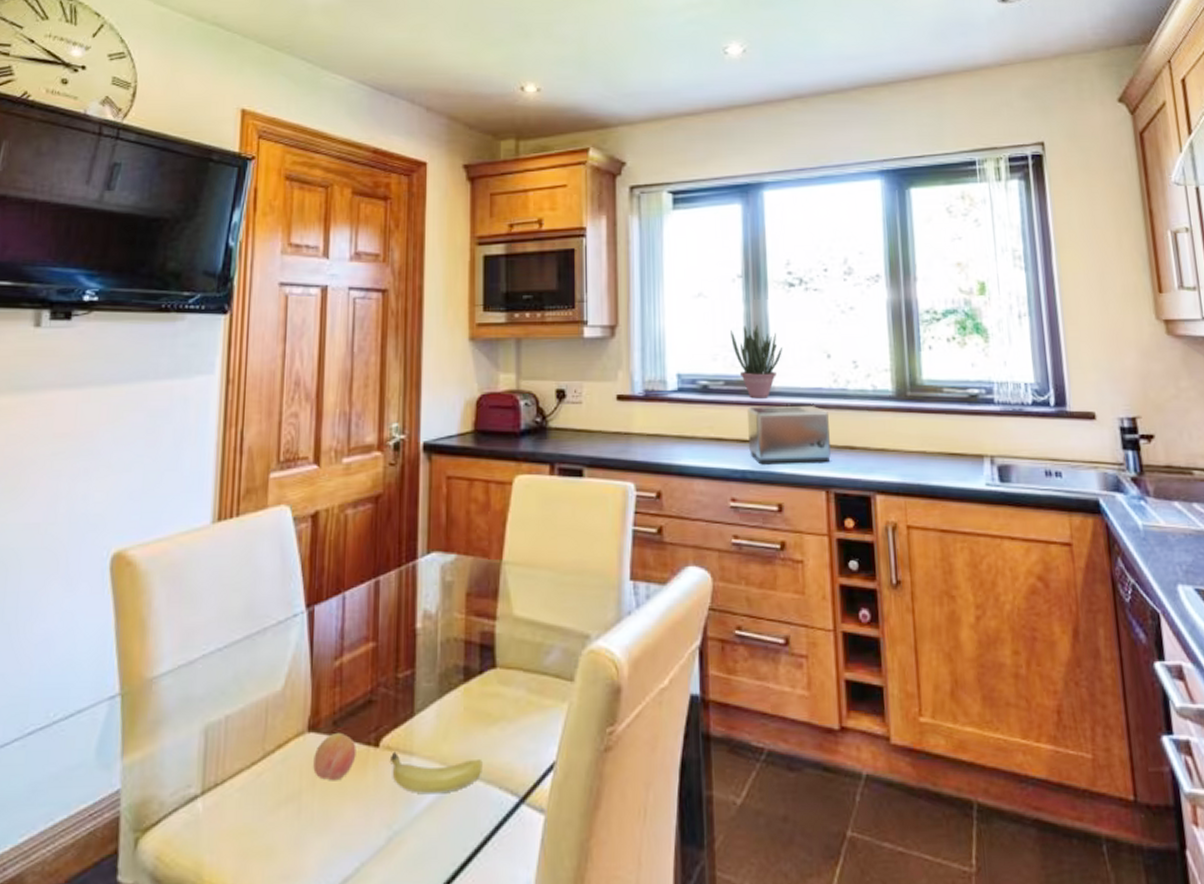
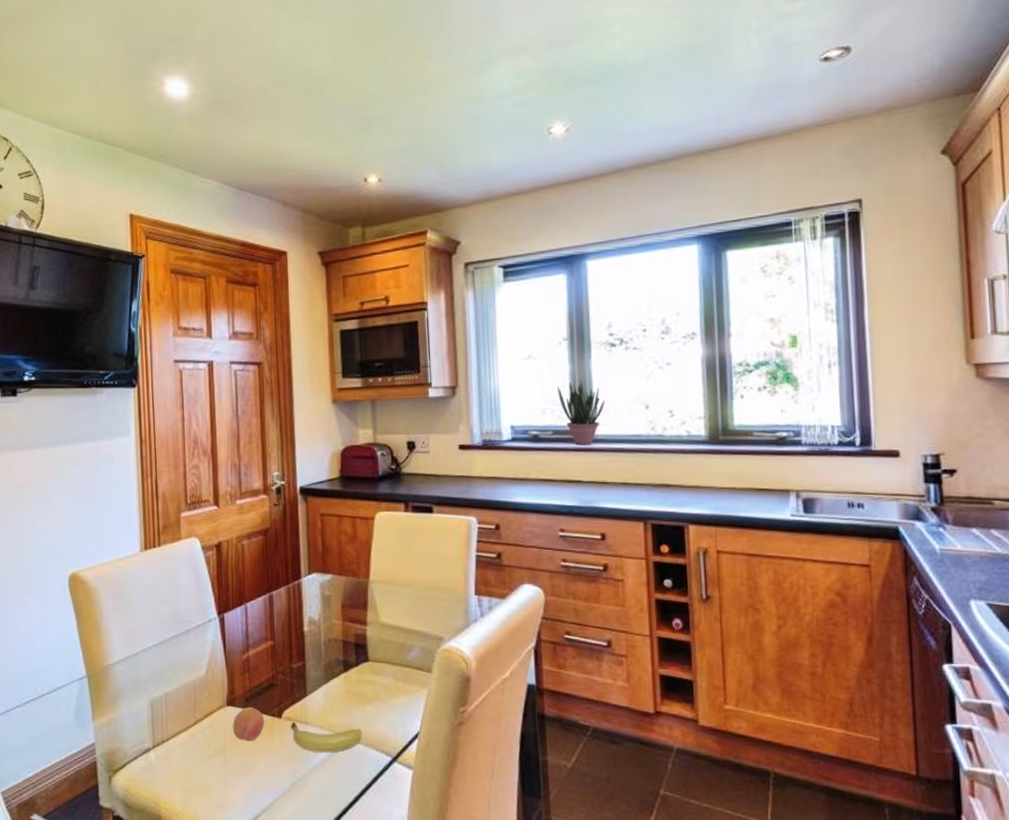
toaster: present [748,406,831,465] -> none [574,450,648,501]

